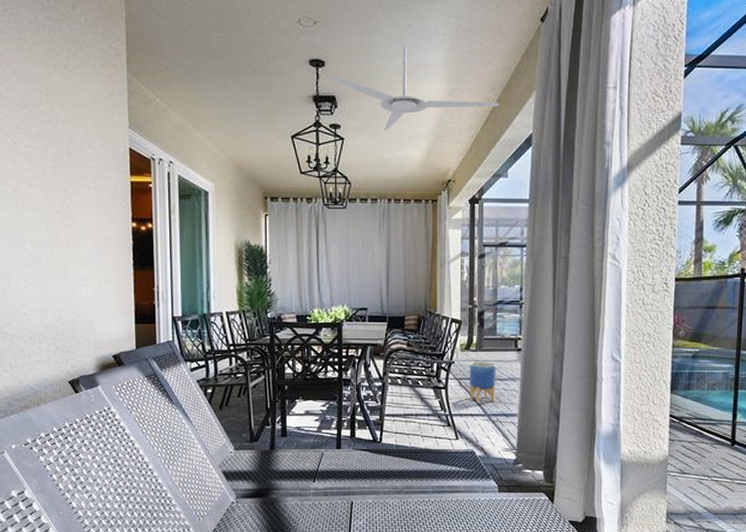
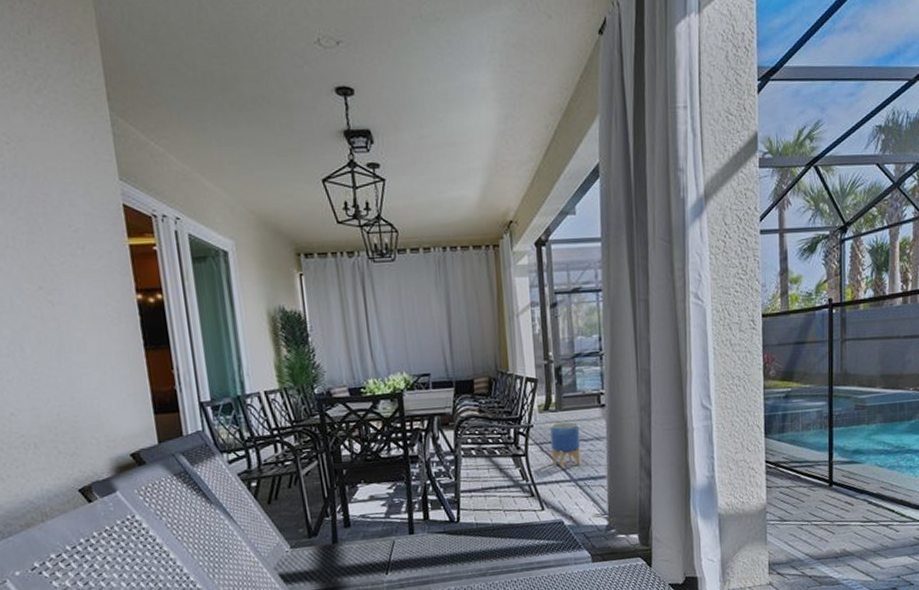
ceiling fan: present [330,45,500,131] -> none [362,66,561,168]

